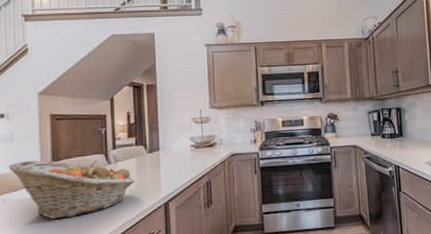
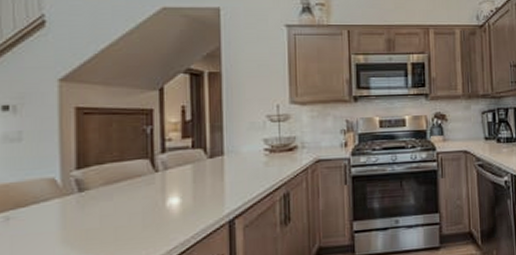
fruit basket: present [8,160,135,220] -> none [13,166,191,244]

